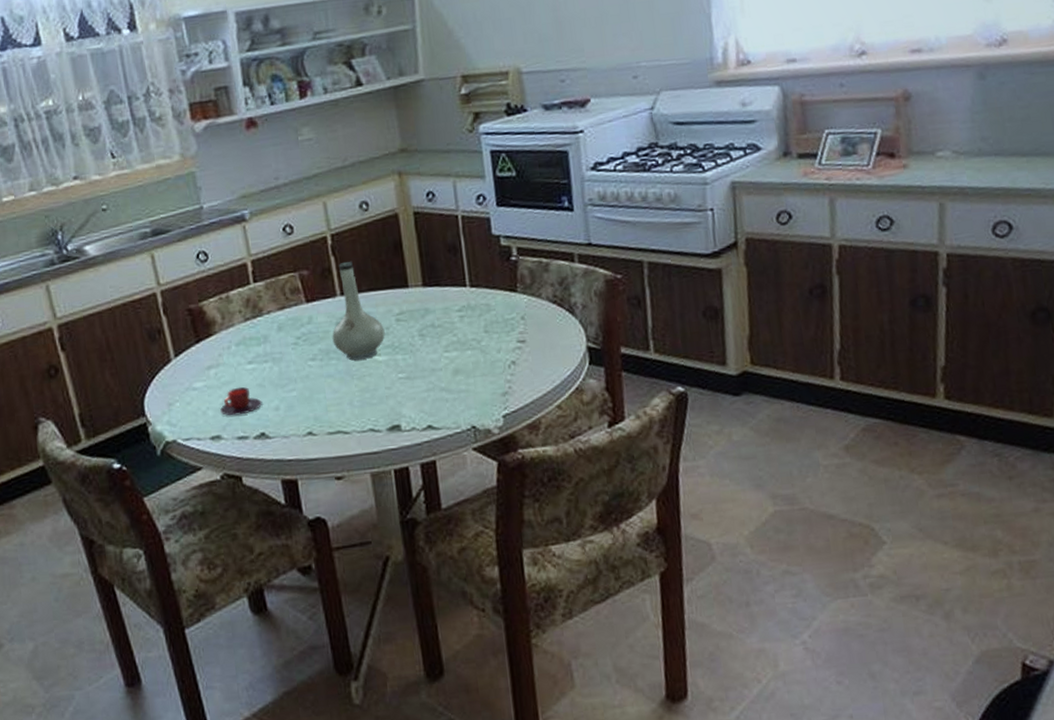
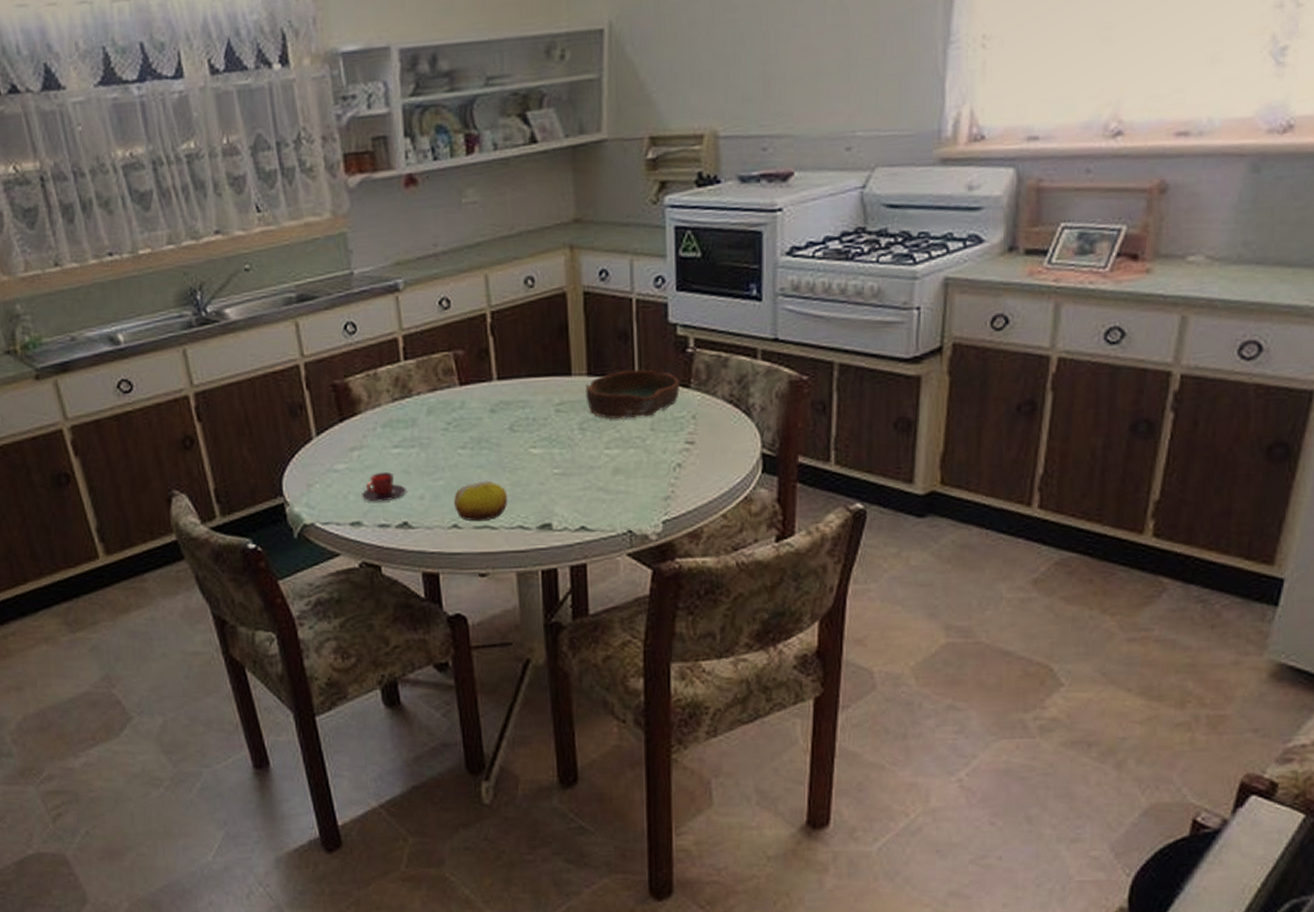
fruit: none [307,388,358,428] -> present [454,480,508,522]
vase: present [332,261,385,361] -> none [485,342,542,452]
bowl: none [422,278,508,325] -> present [585,369,680,420]

